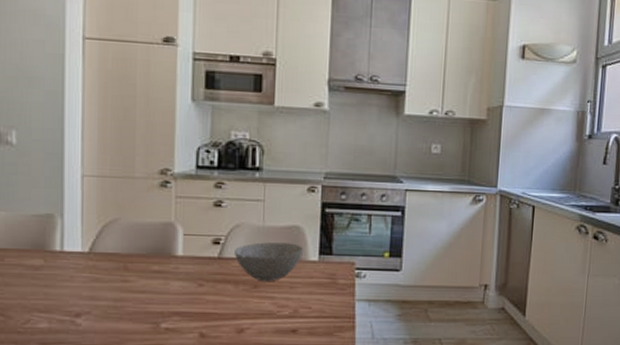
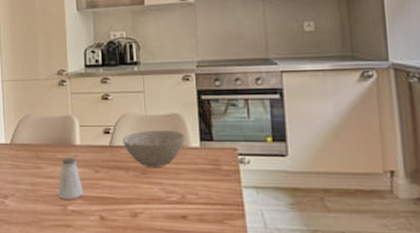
saltshaker: none [149,270,182,317] -> present [58,158,83,200]

